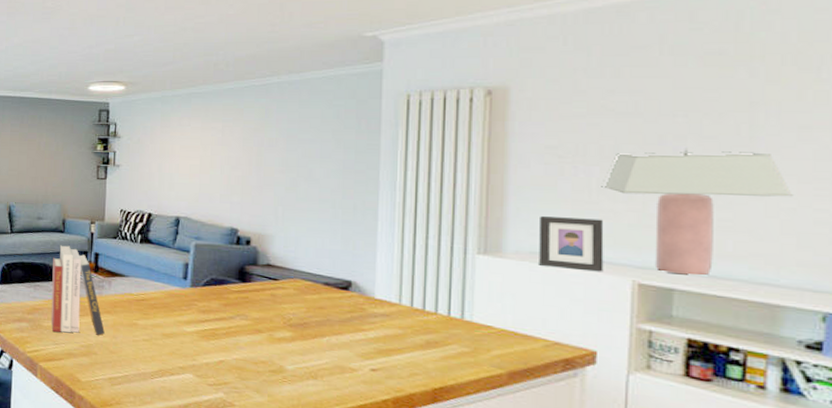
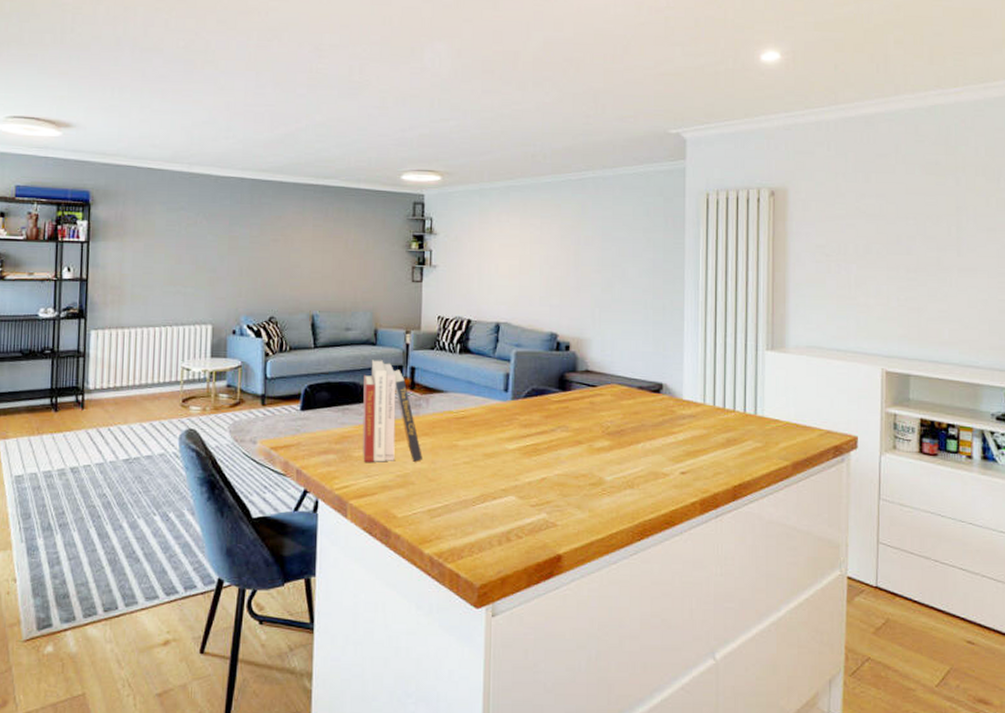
picture frame: present [539,216,604,272] -> none [813,312,861,362]
table lamp: present [601,148,793,276] -> none [858,247,985,362]

